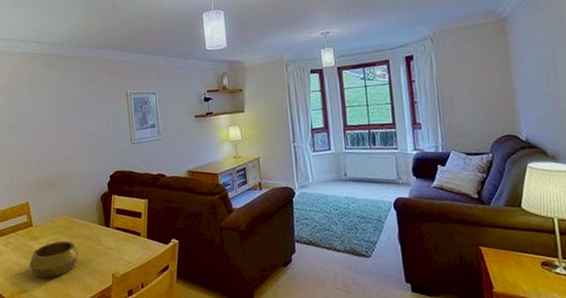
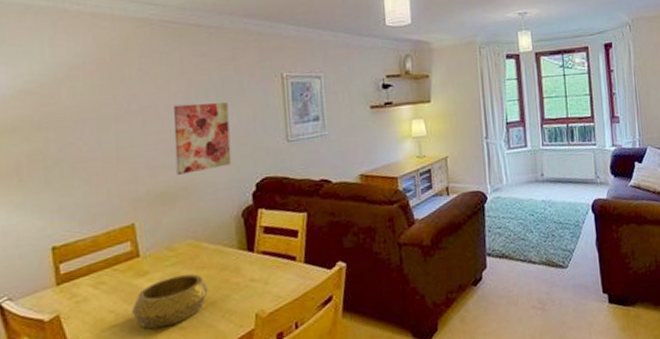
wall art: none [51,114,92,168] -> present [173,102,232,175]

